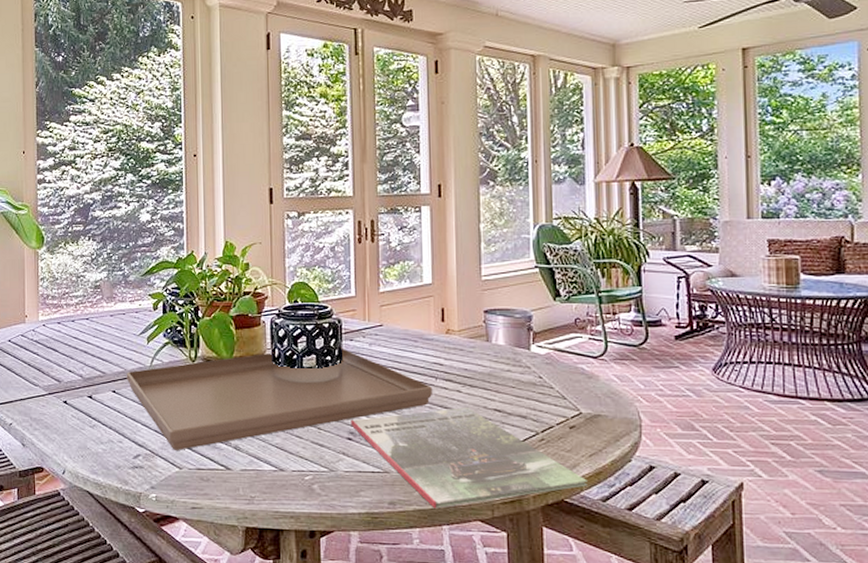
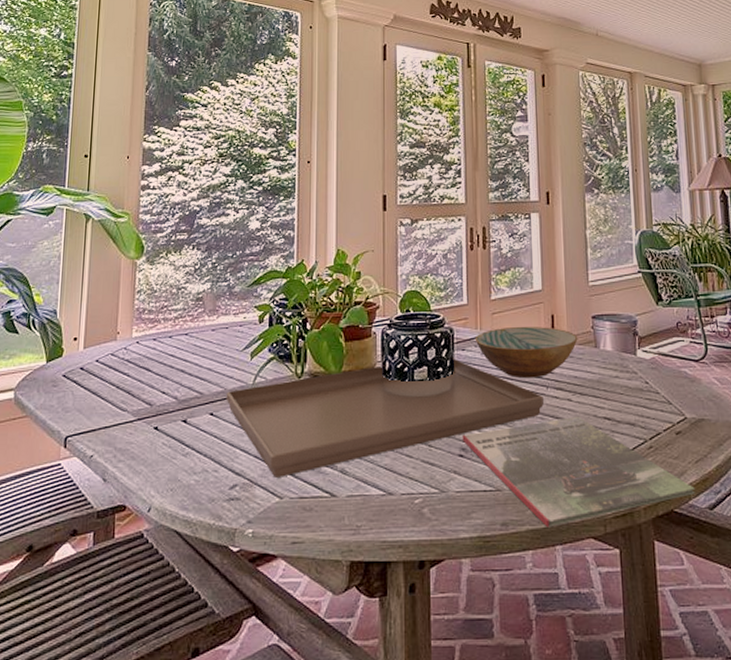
bowl: none [363,320,469,369] -> present [475,327,578,379]

